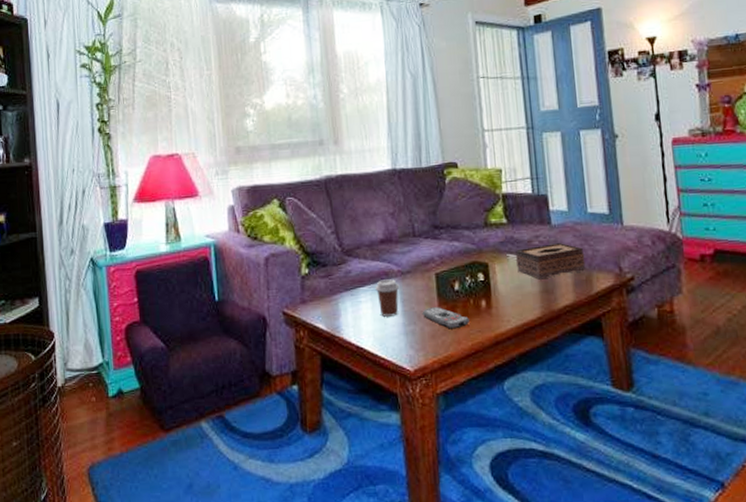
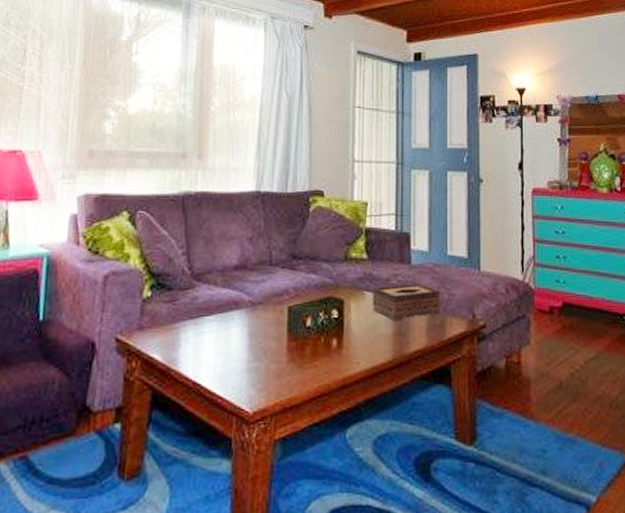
coffee cup: present [375,279,400,317] -> none [222,309,249,351]
remote control: present [422,307,469,329] -> none [269,343,318,369]

